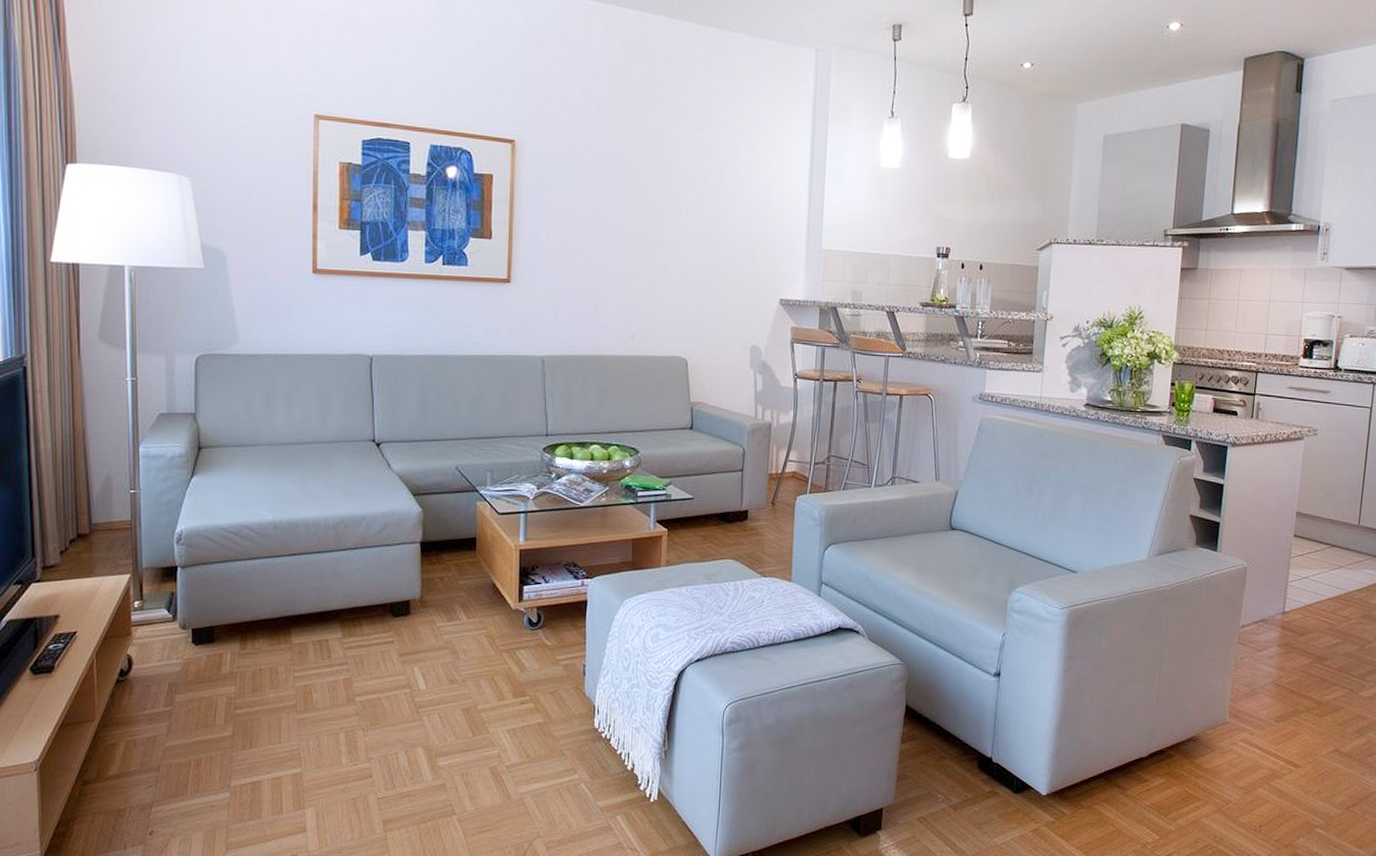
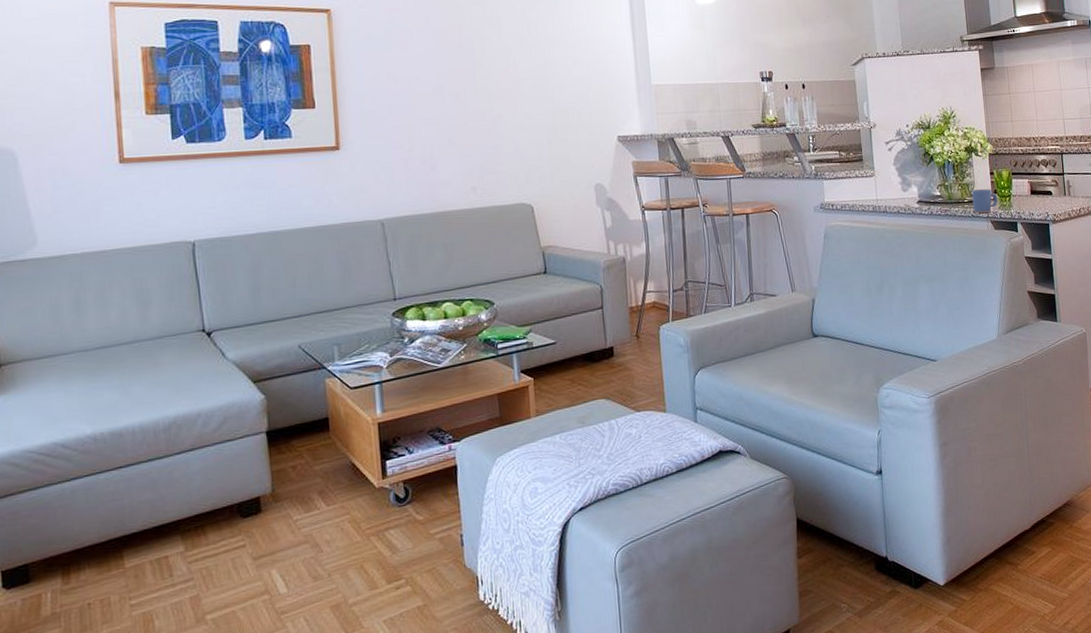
mug: none [1144,400,1175,426] -> present [971,189,998,214]

